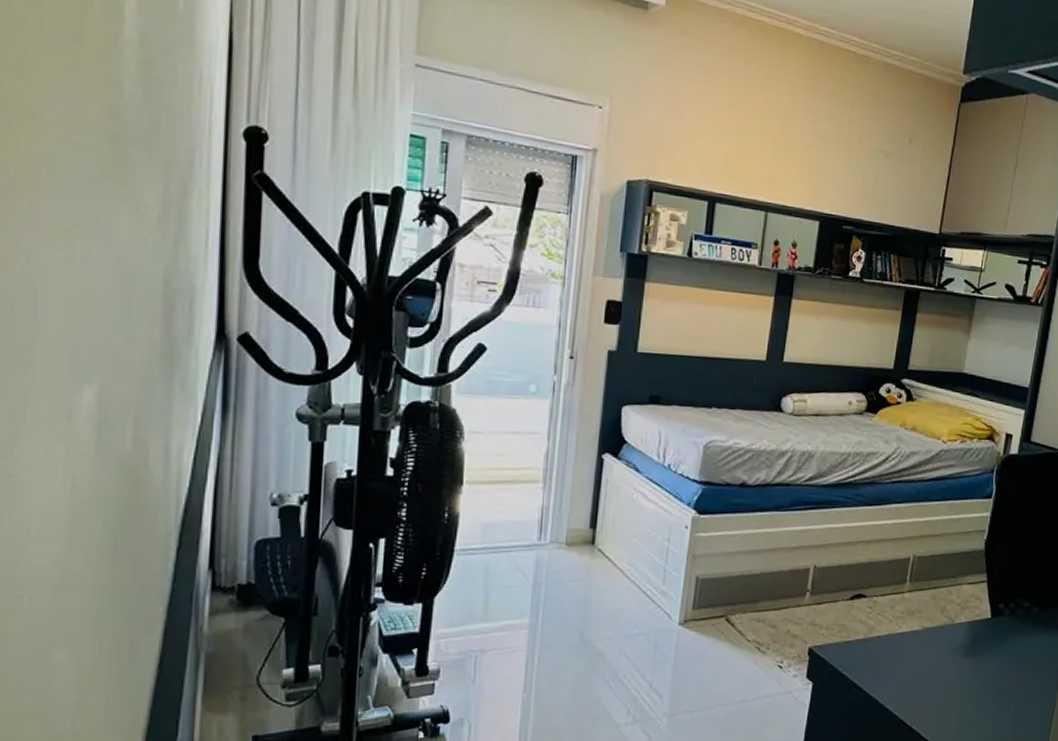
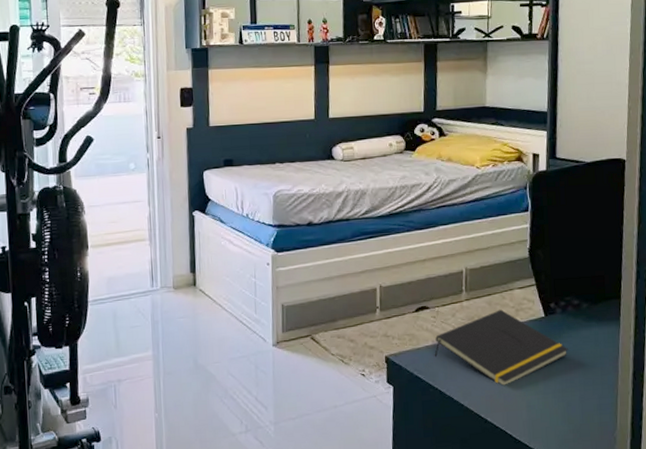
notepad: none [864,605,1012,691] -> present [434,309,569,386]

